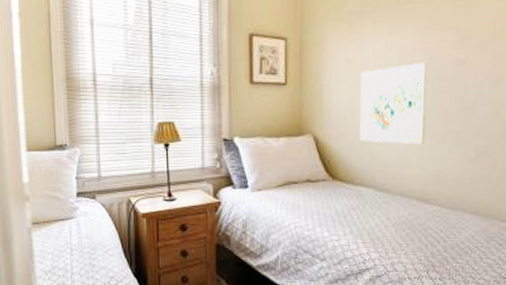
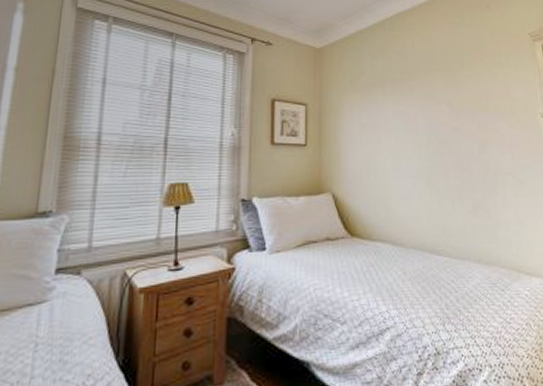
wall art: present [359,61,428,144] -> none [374,127,432,200]

